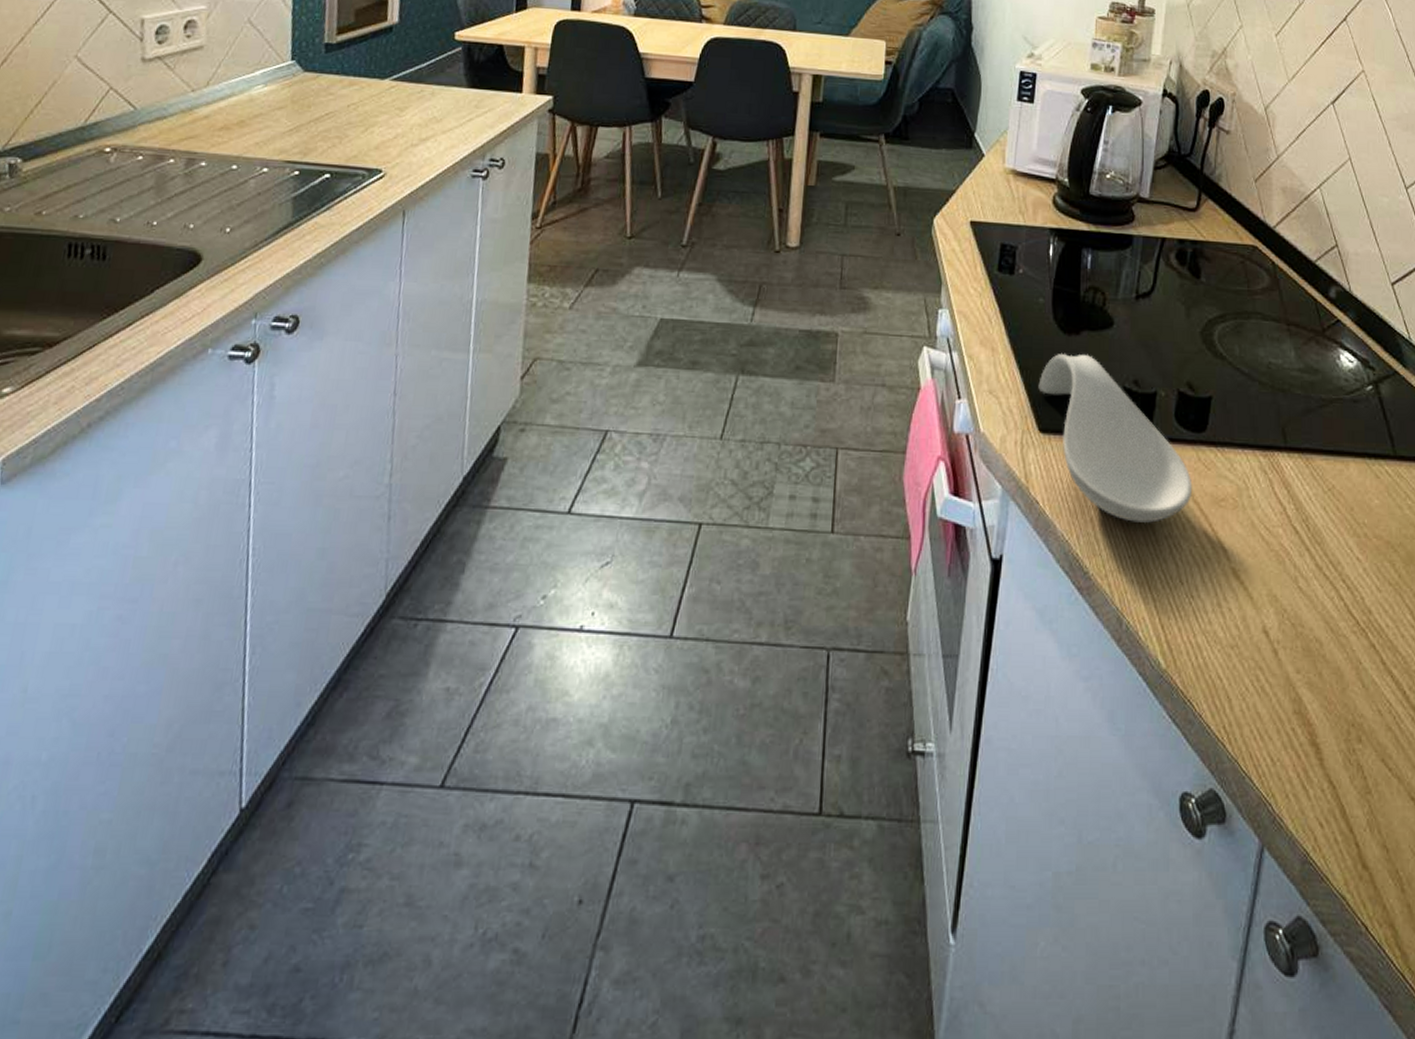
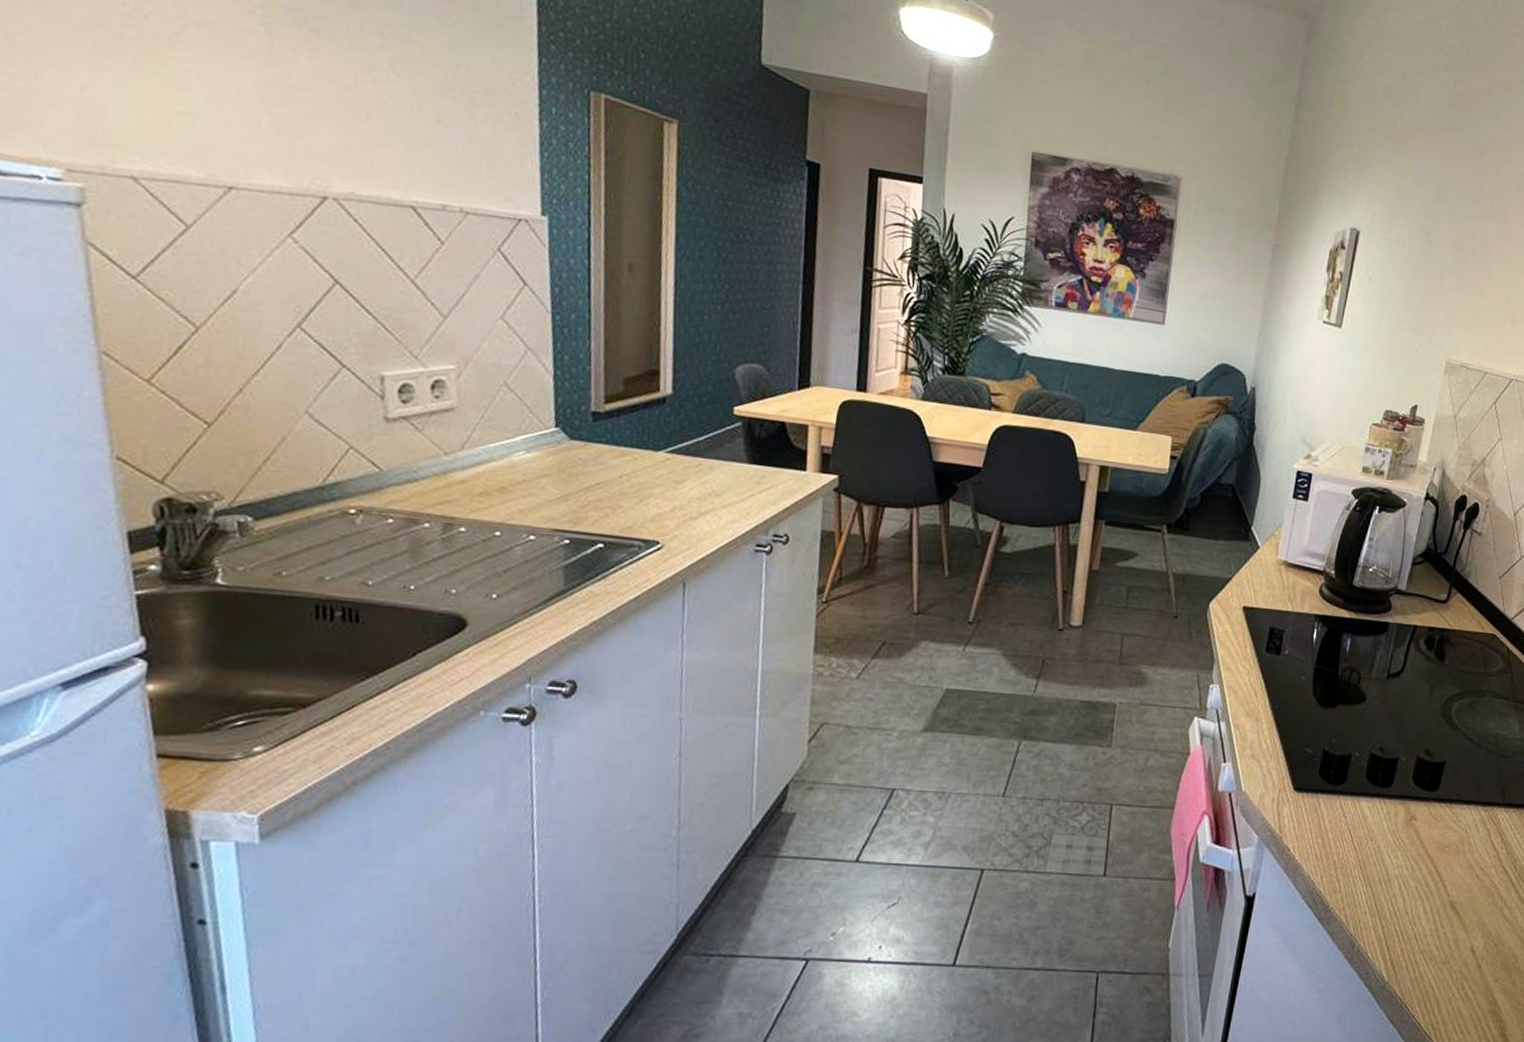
spoon rest: present [1038,353,1193,524] -> none [1296,723,1423,866]

